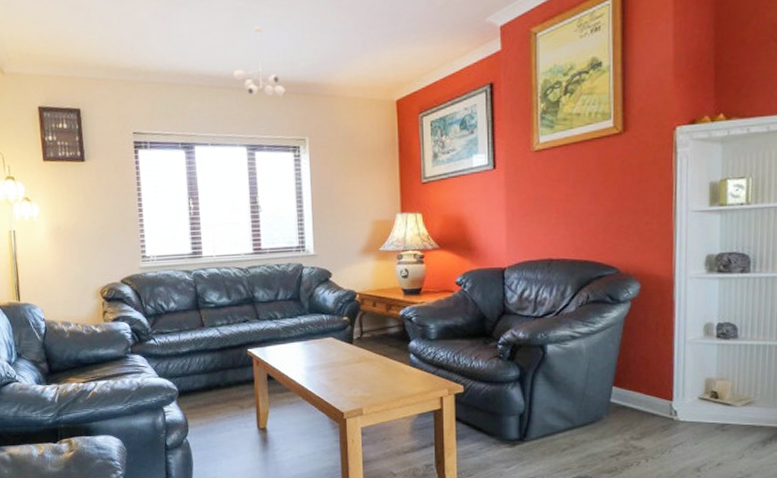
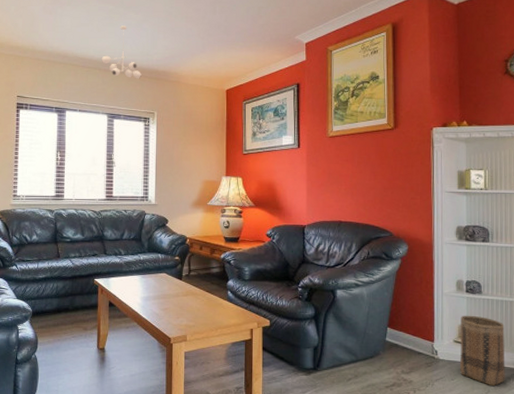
basket: none [706,365,767,450] -> present [460,315,505,387]

